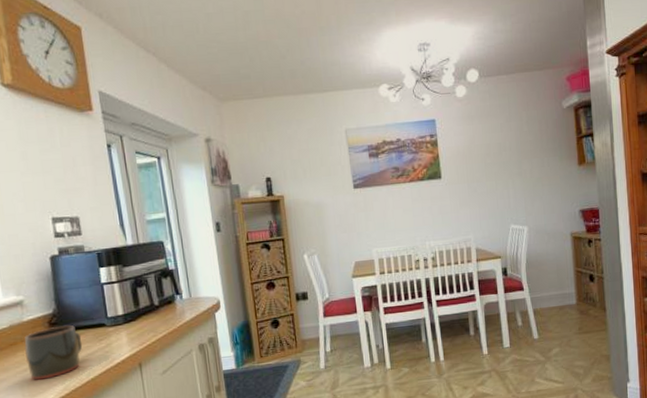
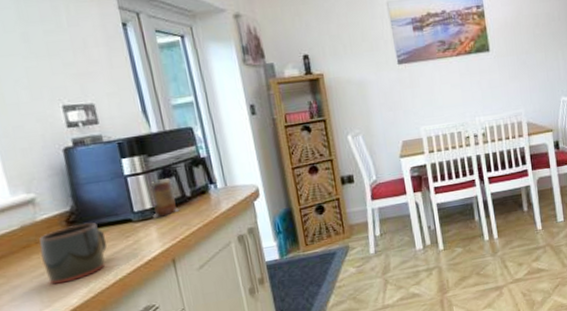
canister: none [123,288,148,324] -> present [151,178,180,218]

